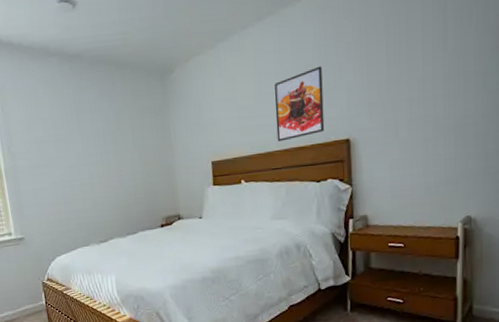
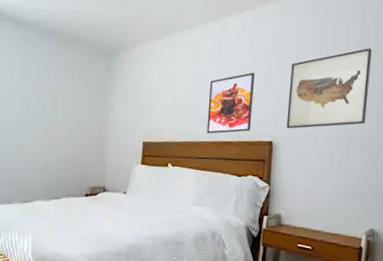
wall art: none [361,15,453,122] -> present [286,48,373,129]

